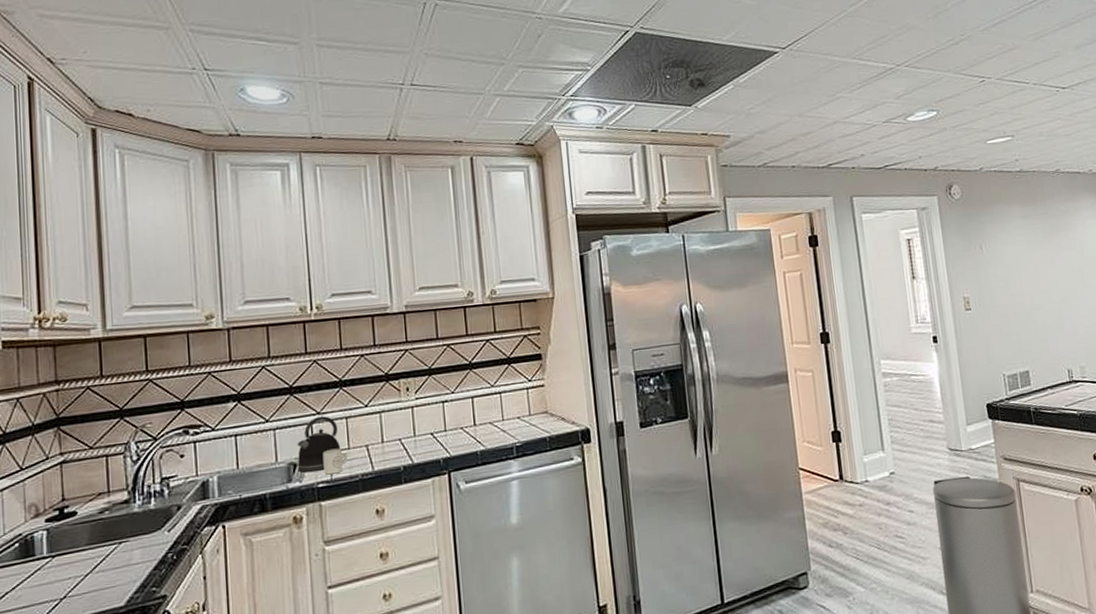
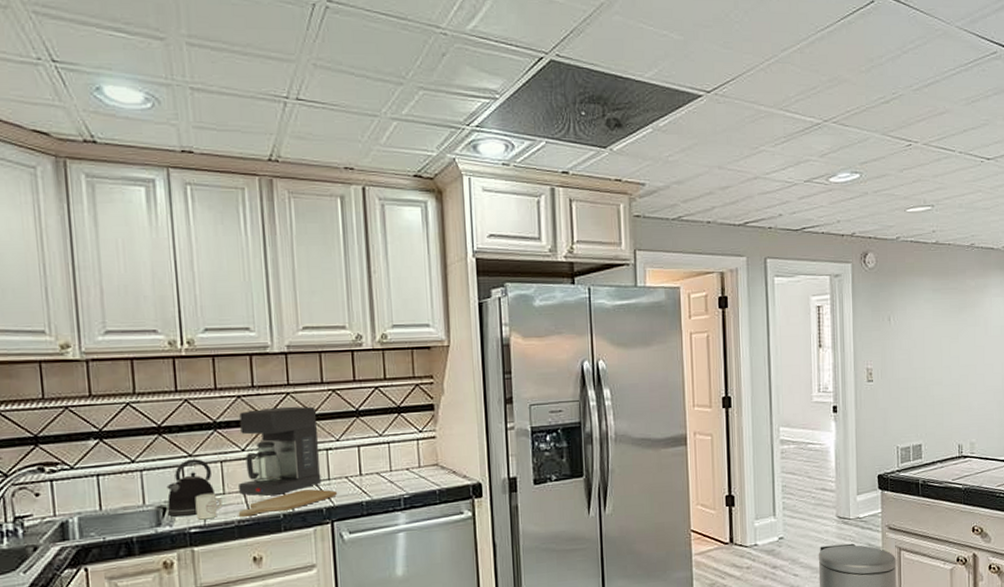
coffee maker: none [362,361,439,449] -> present [239,406,322,496]
chopping board: none [362,440,453,472] -> present [238,489,337,518]

